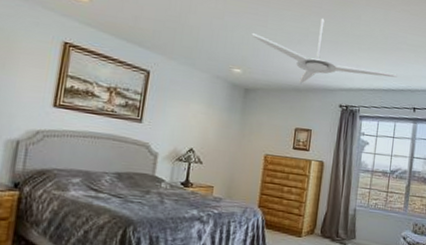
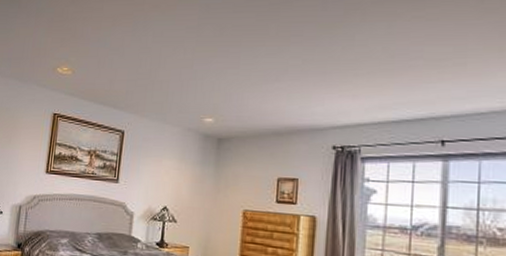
ceiling fan: present [251,18,397,85] -> none [222,47,412,128]

